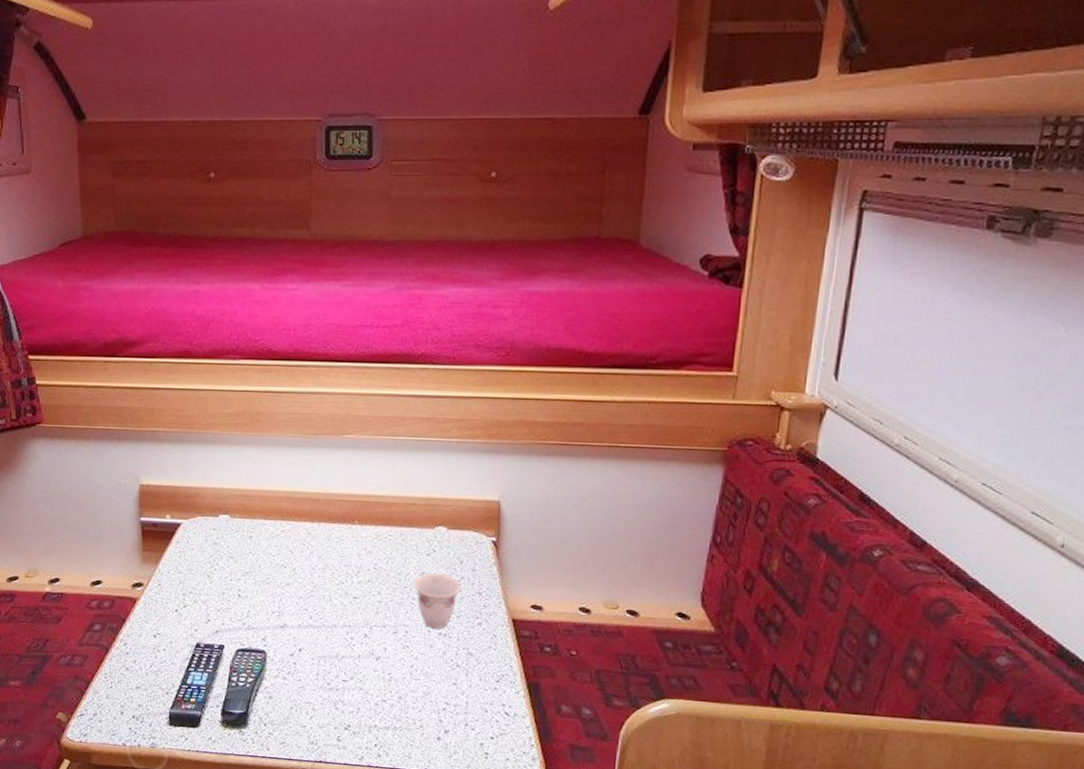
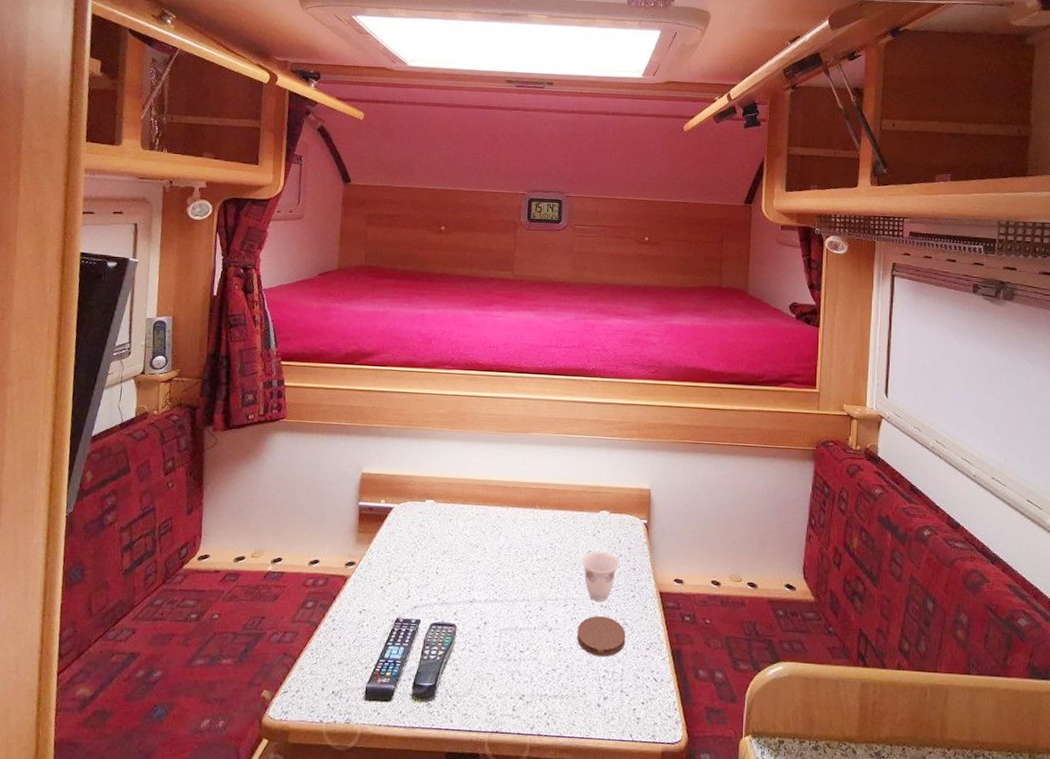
coaster: none [410,644,471,689] -> present [576,616,626,657]

